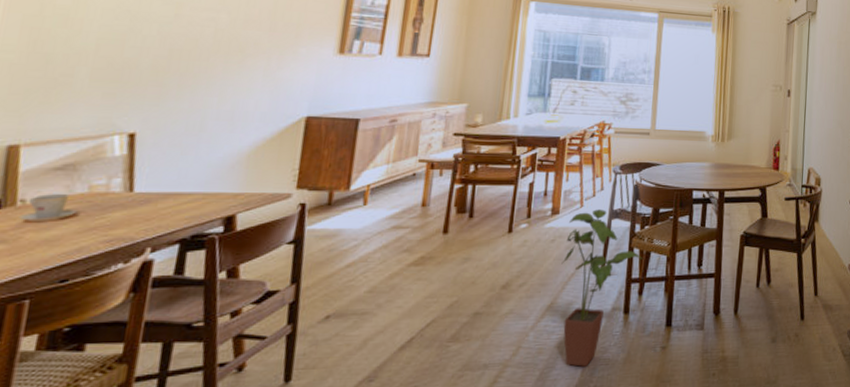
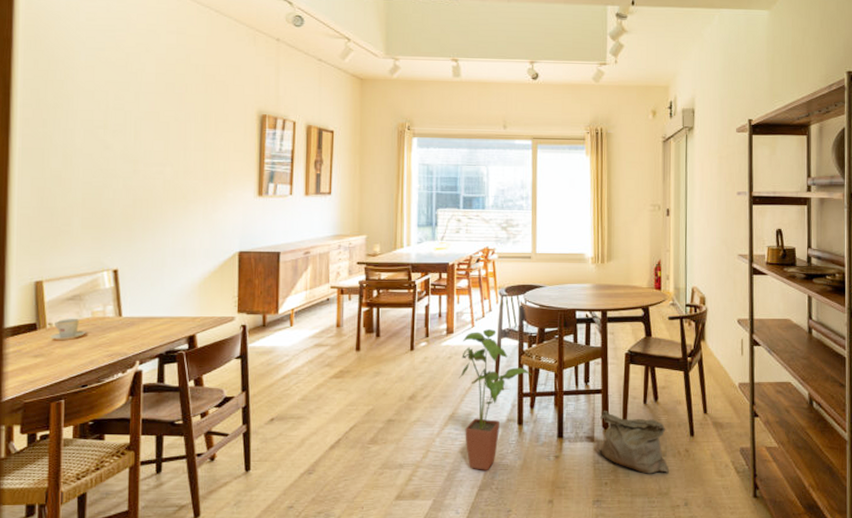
bag: none [706,295,779,362] -> present [596,410,670,474]

